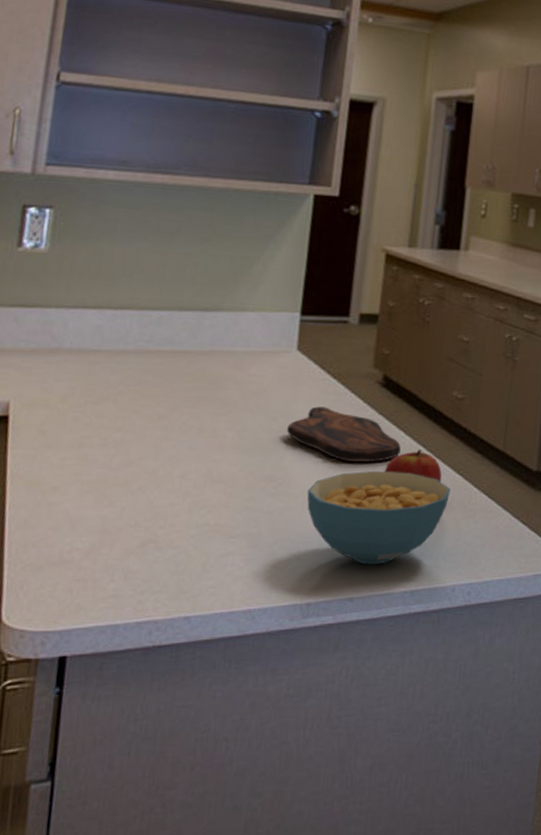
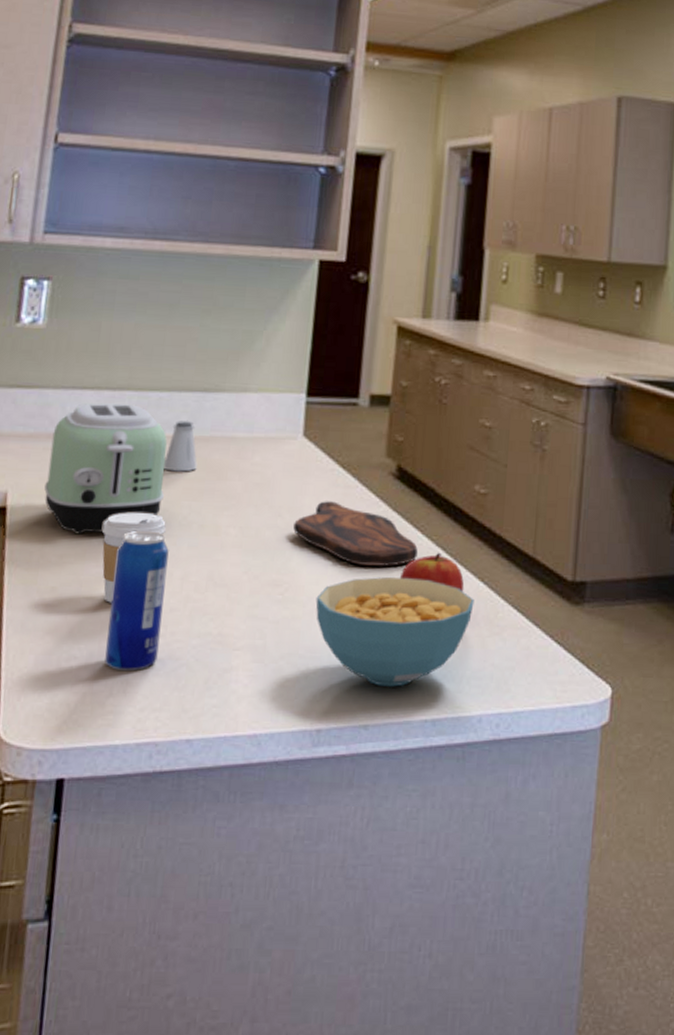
toaster: none [47,321,168,440] -> present [44,403,168,535]
coffee cup: none [104,418,166,500] -> present [102,512,166,603]
beverage can: none [106,435,169,560] -> present [105,530,169,672]
saltshaker: none [164,336,197,382] -> present [164,420,197,472]

